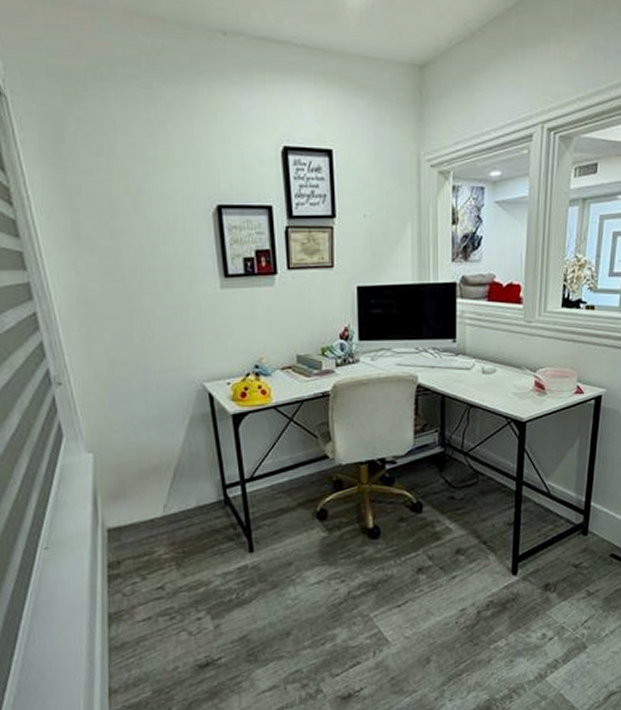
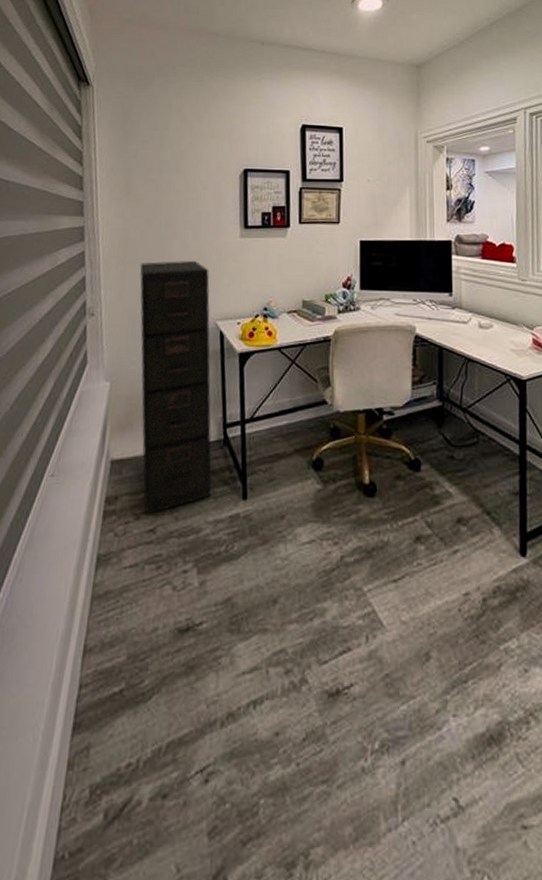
filing cabinet: none [106,317,217,575] -> present [140,260,213,515]

